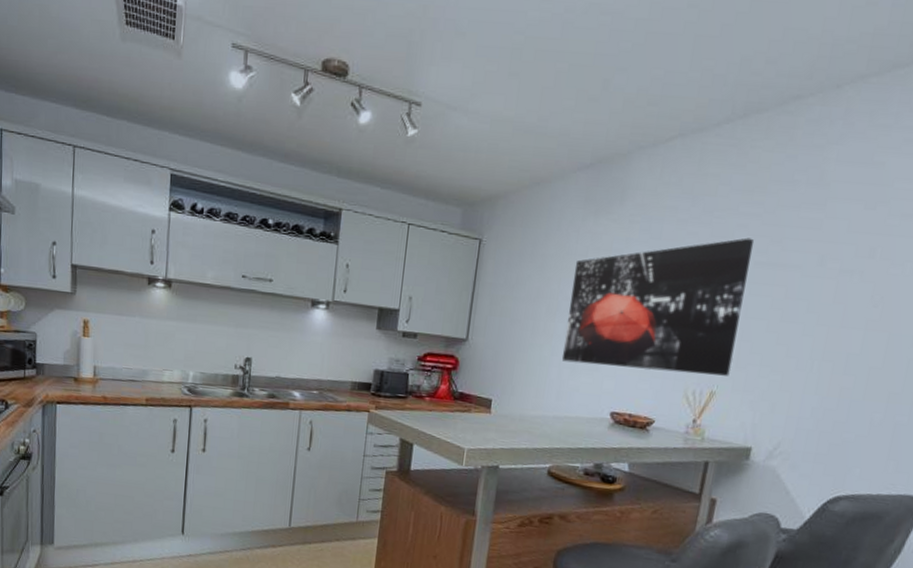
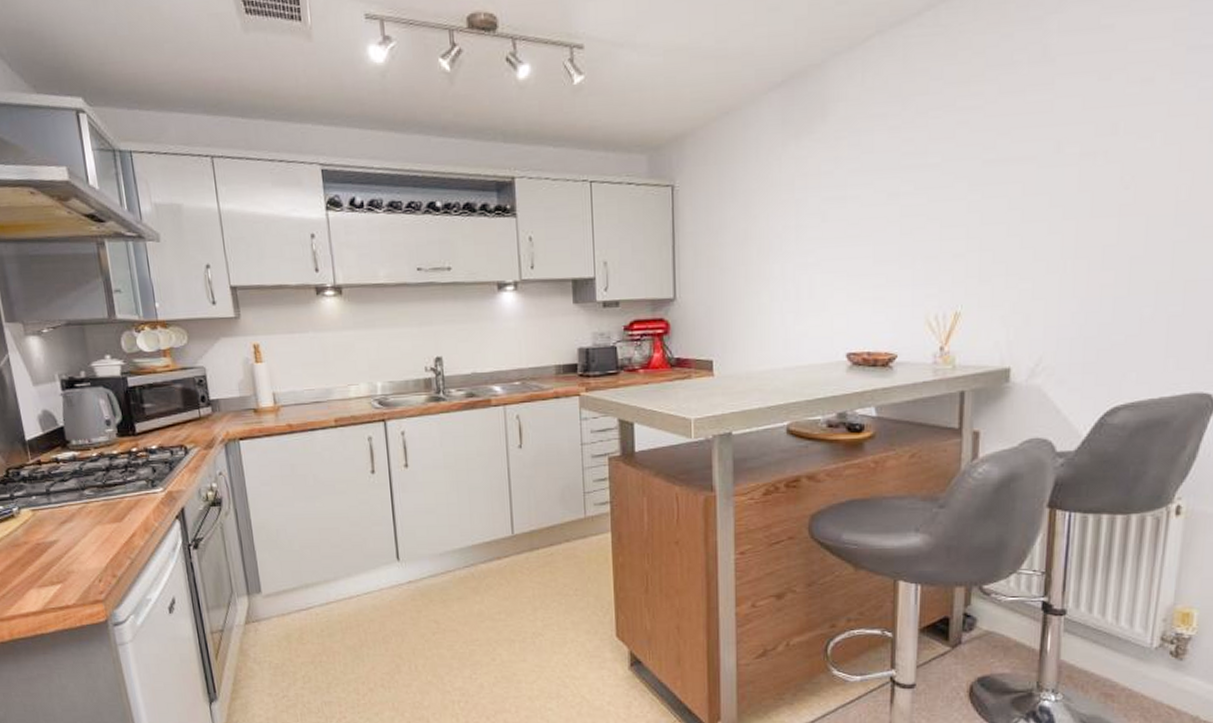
wall art: present [562,237,755,376] -> none [782,134,979,306]

